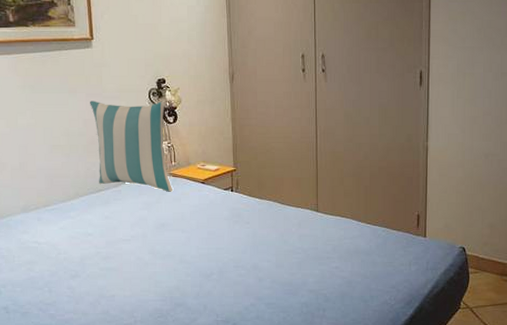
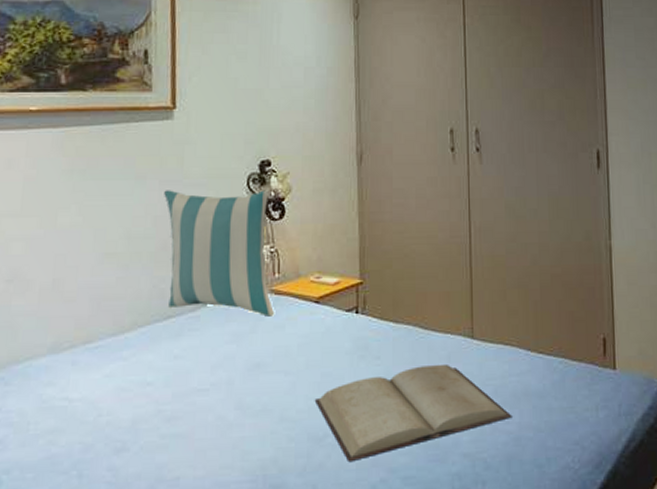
book: none [204,230,346,292] -> present [315,365,512,463]

